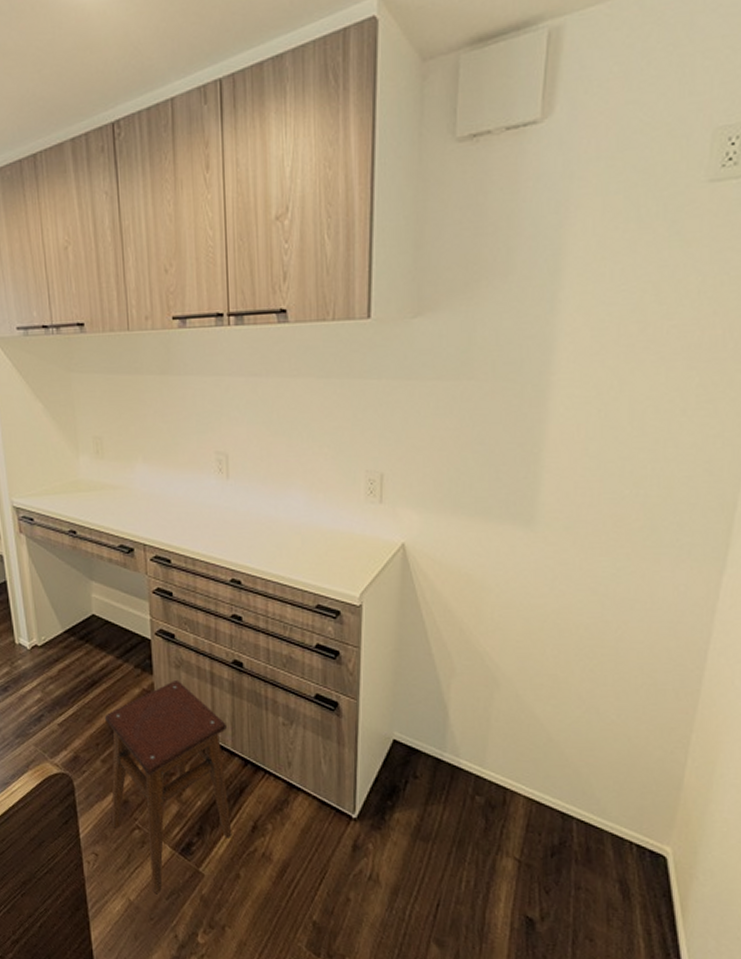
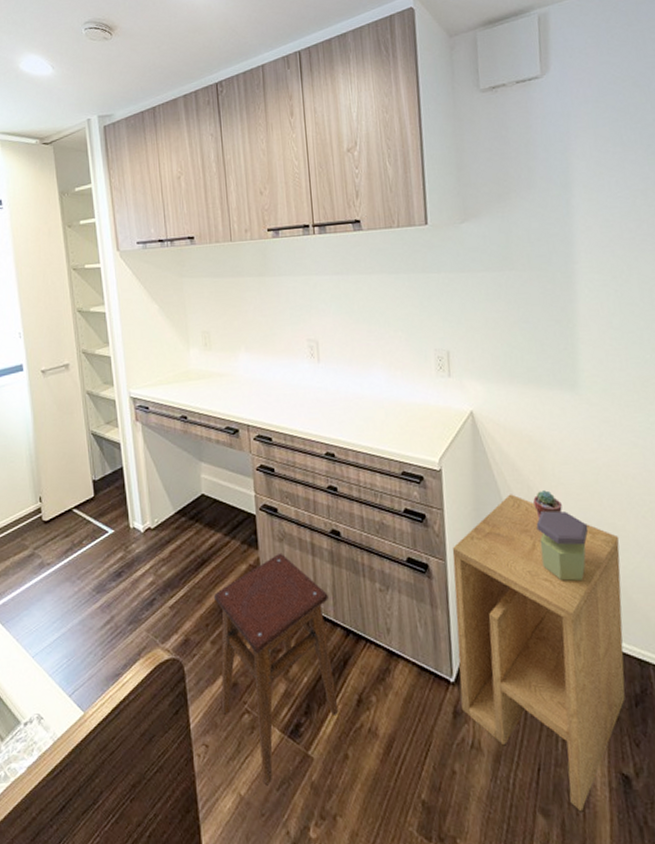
side table: none [362,636,559,945] -> present [452,494,625,811]
potted succulent: none [465,635,497,665] -> present [533,490,563,519]
jar: none [465,657,525,732] -> present [536,511,589,582]

